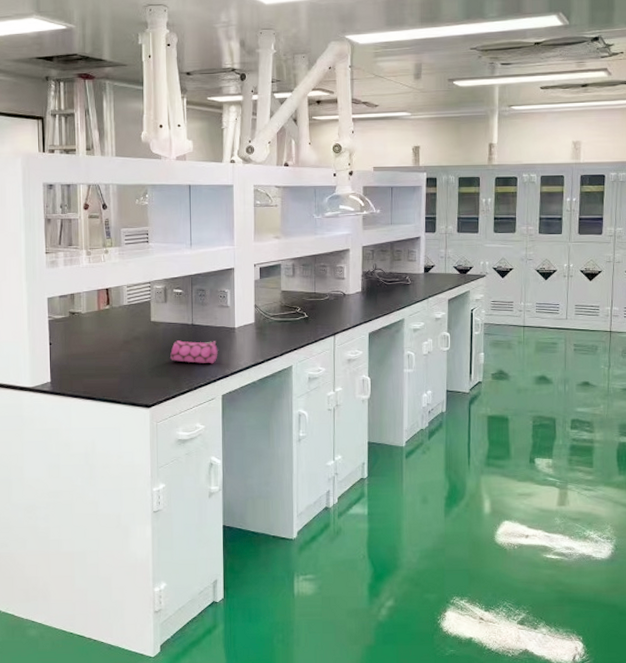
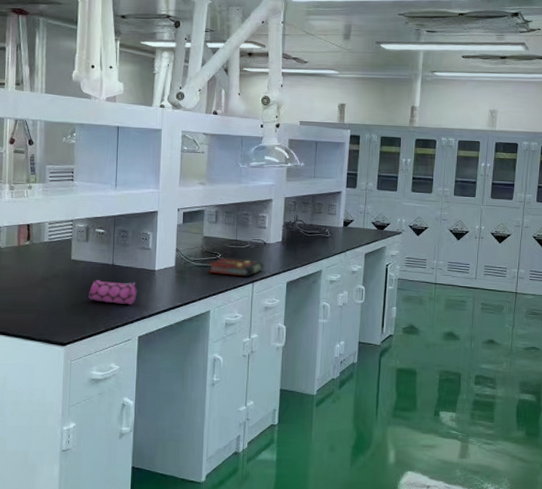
book: none [288,310,345,330] -> present [208,257,264,277]

